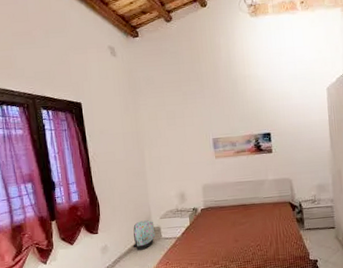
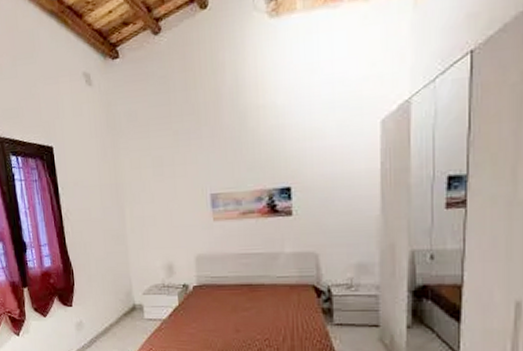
backpack: present [133,220,156,250] -> none [111,295,137,331]

